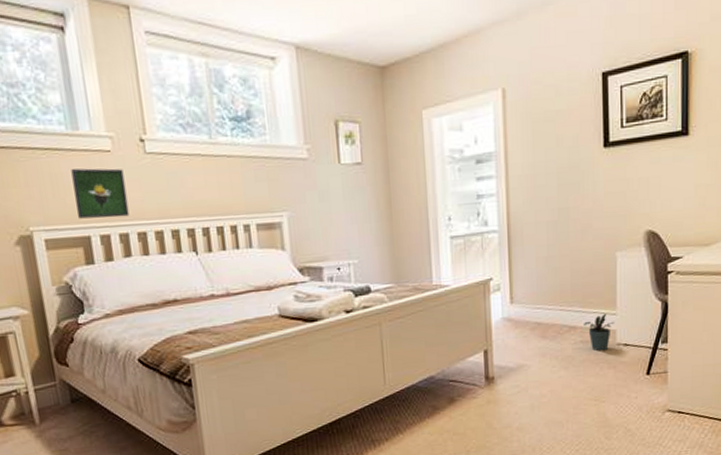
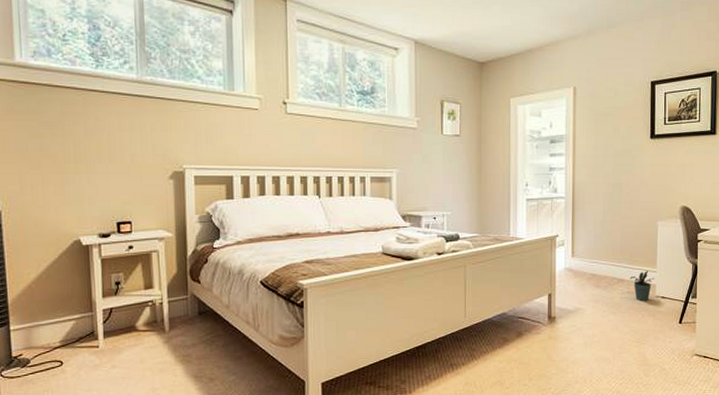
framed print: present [71,168,130,219] -> none [224,121,268,163]

